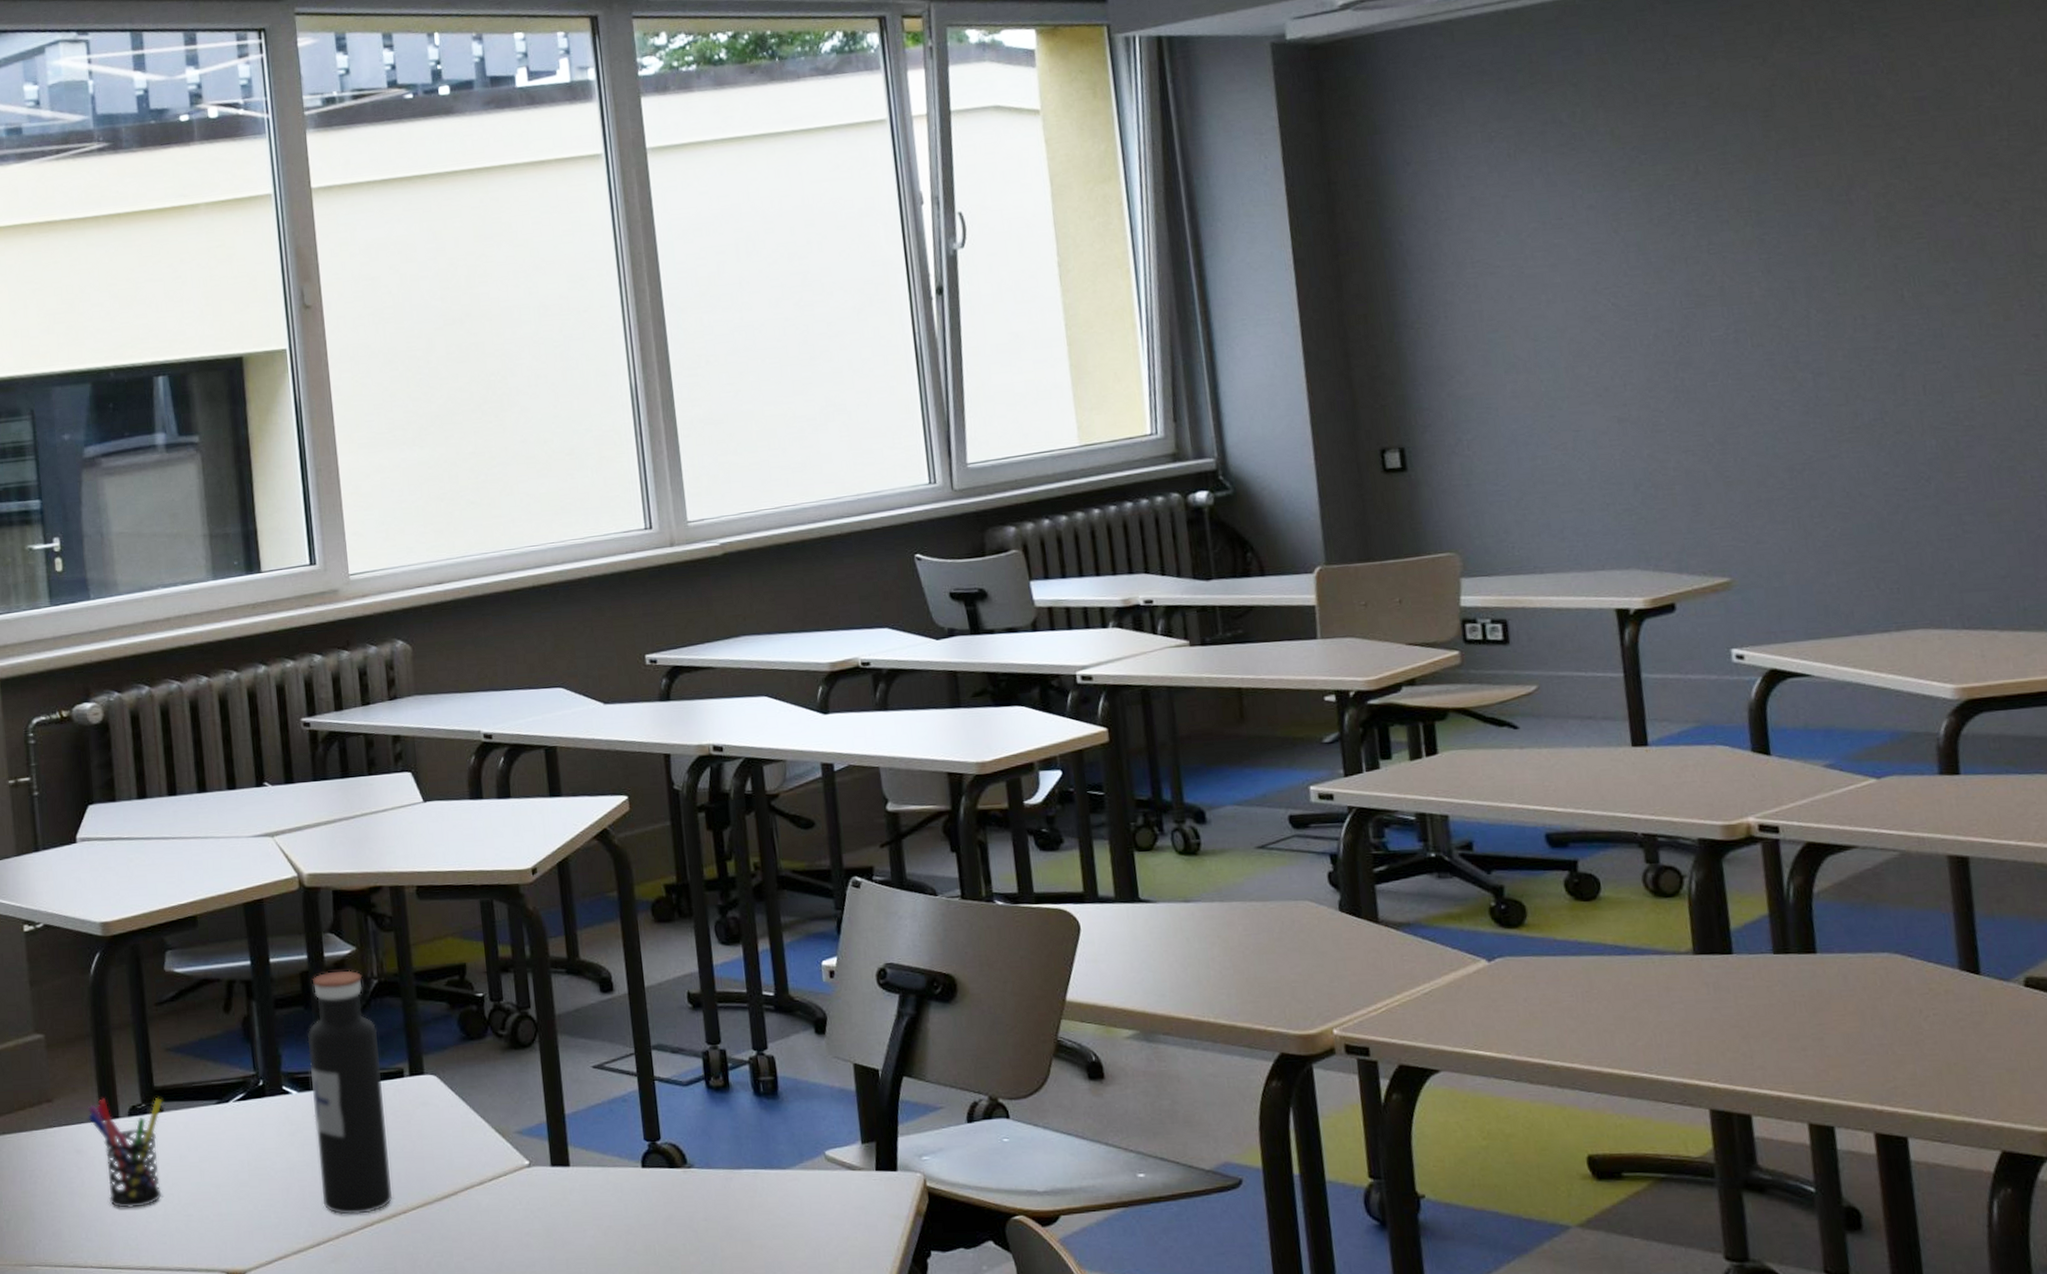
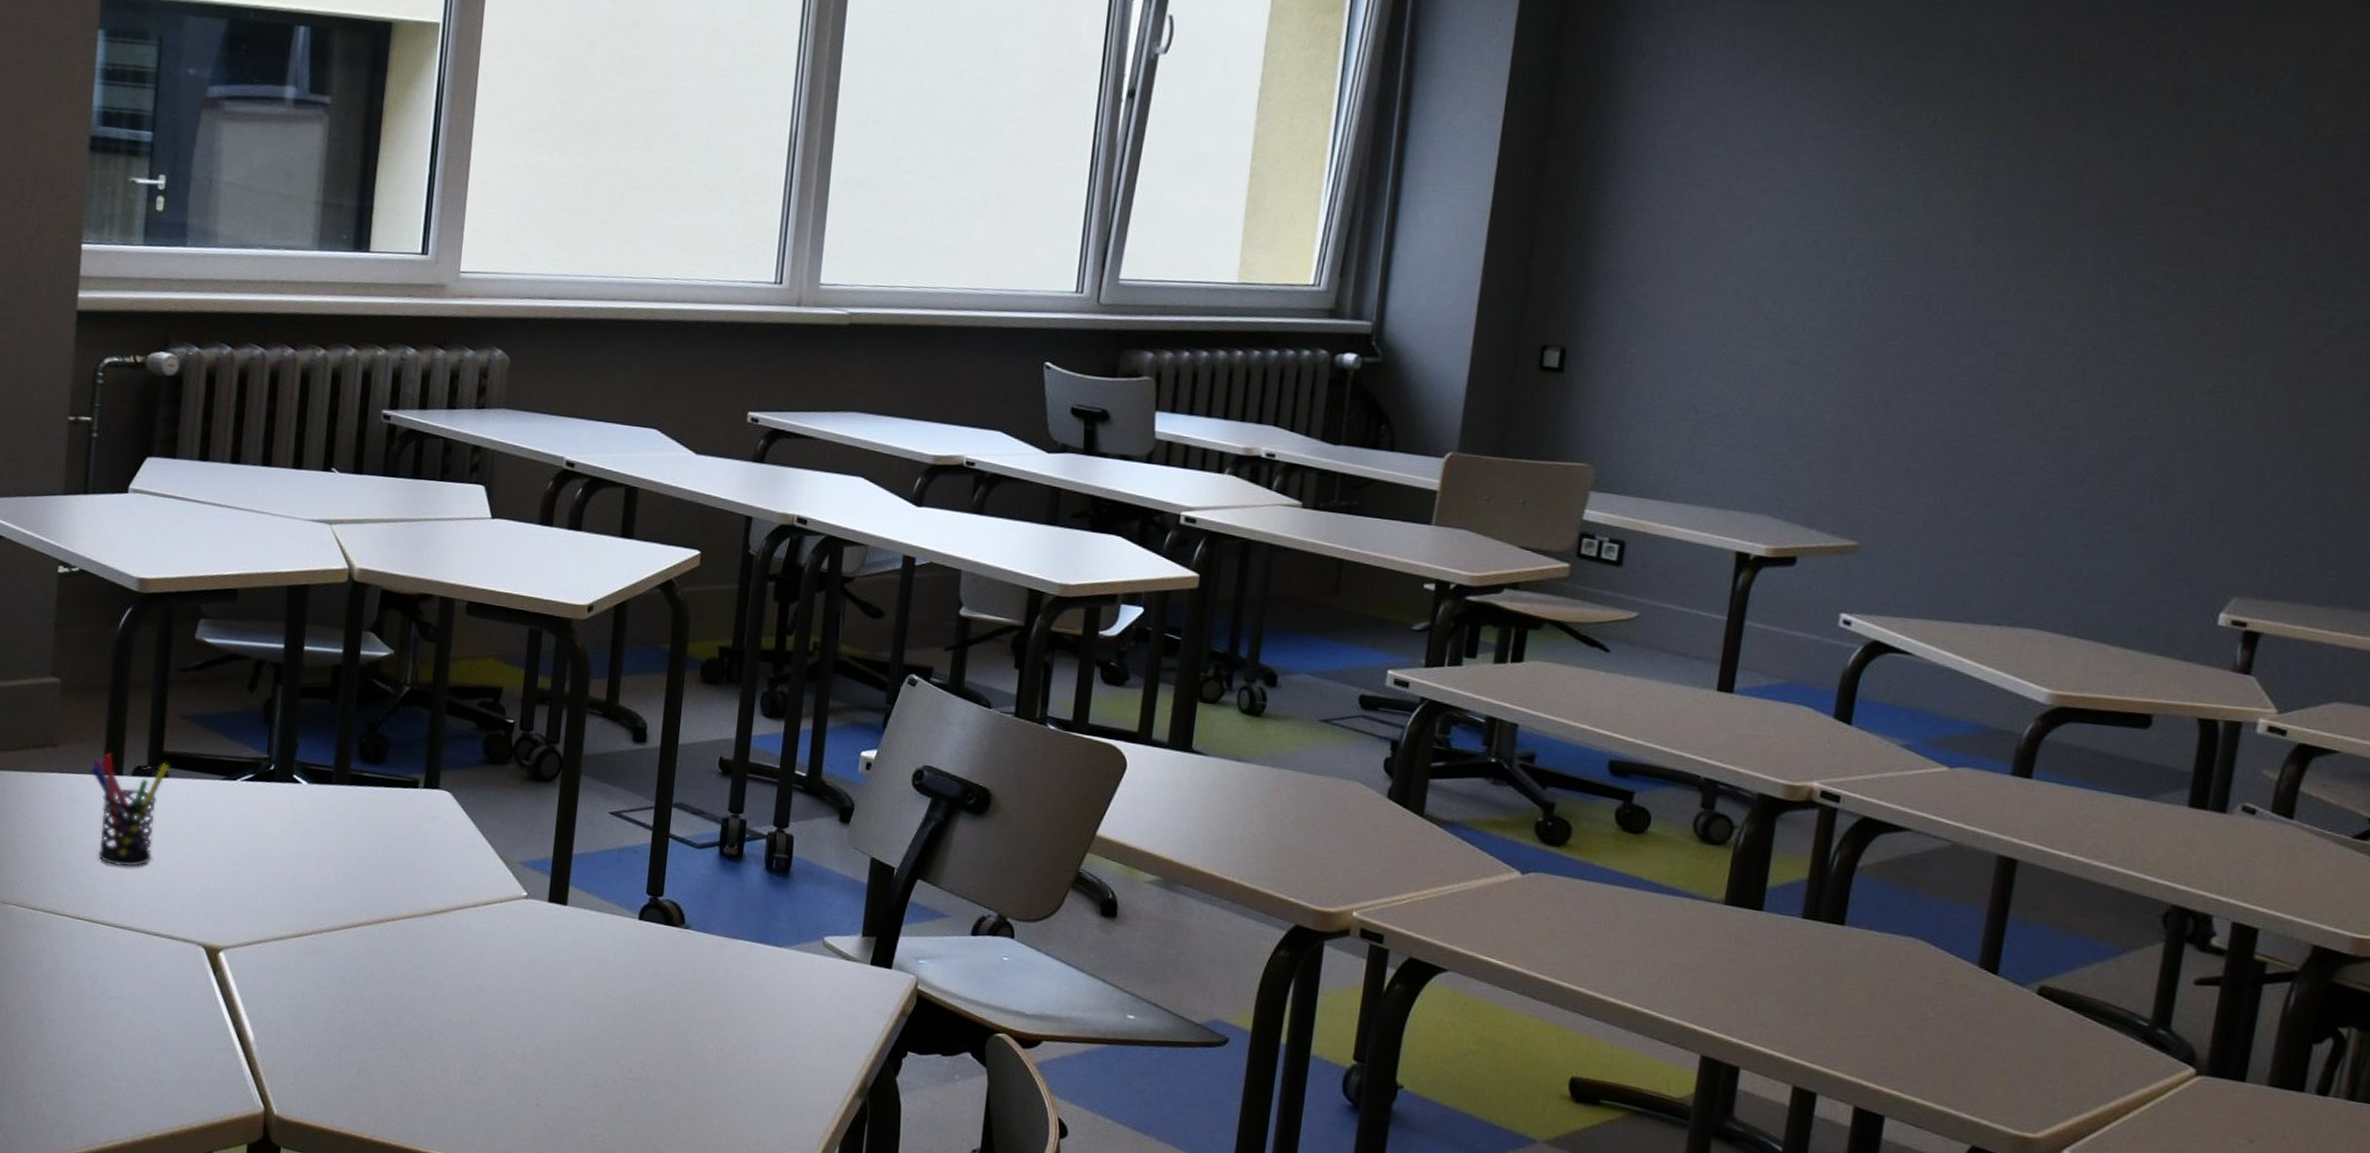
water bottle: present [307,970,393,1215] -> none [312,669,400,915]

